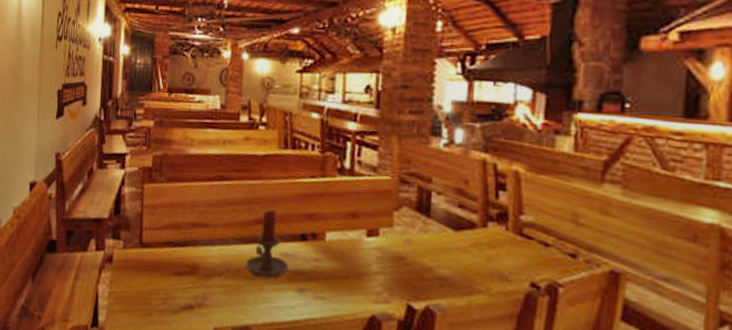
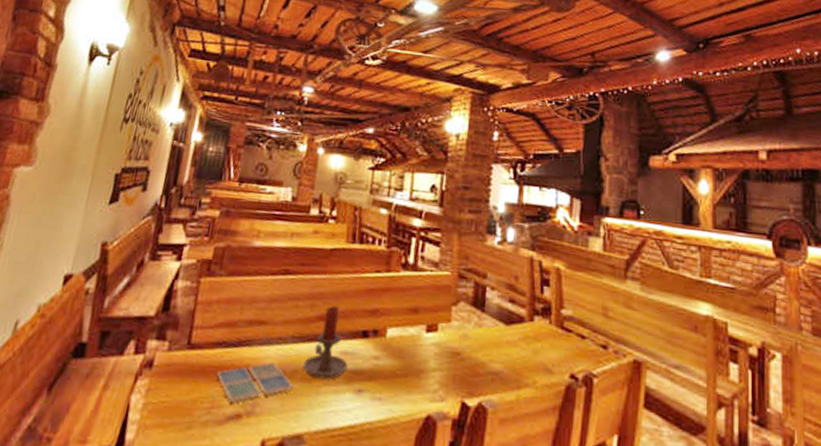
drink coaster: none [167,260,238,295] -> present [216,361,293,403]

